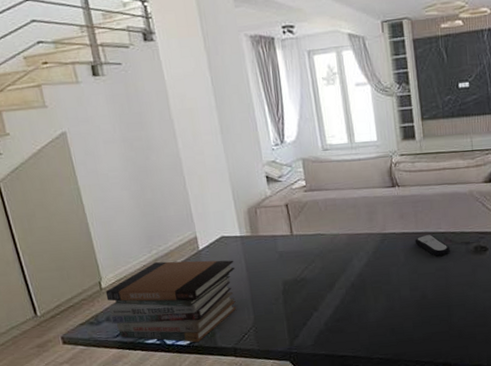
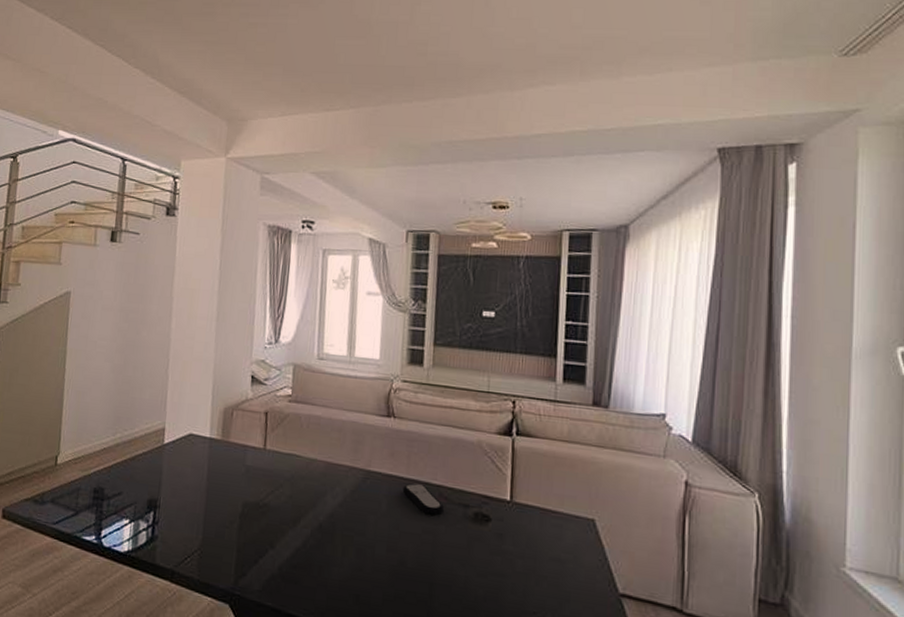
book stack: present [105,260,237,343] -> none [54,447,196,553]

